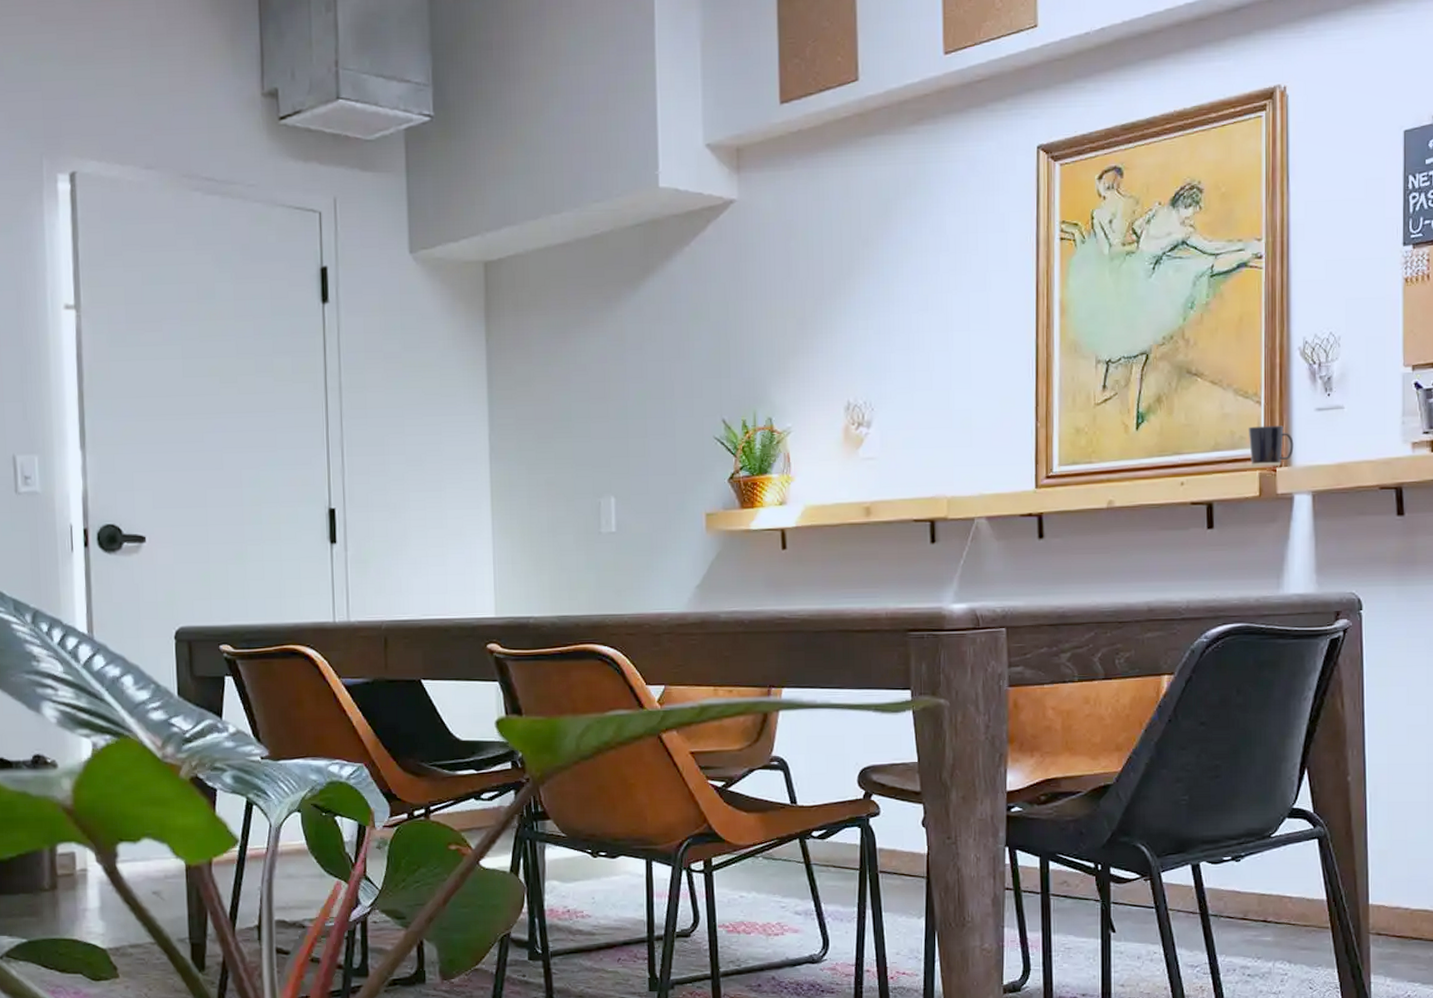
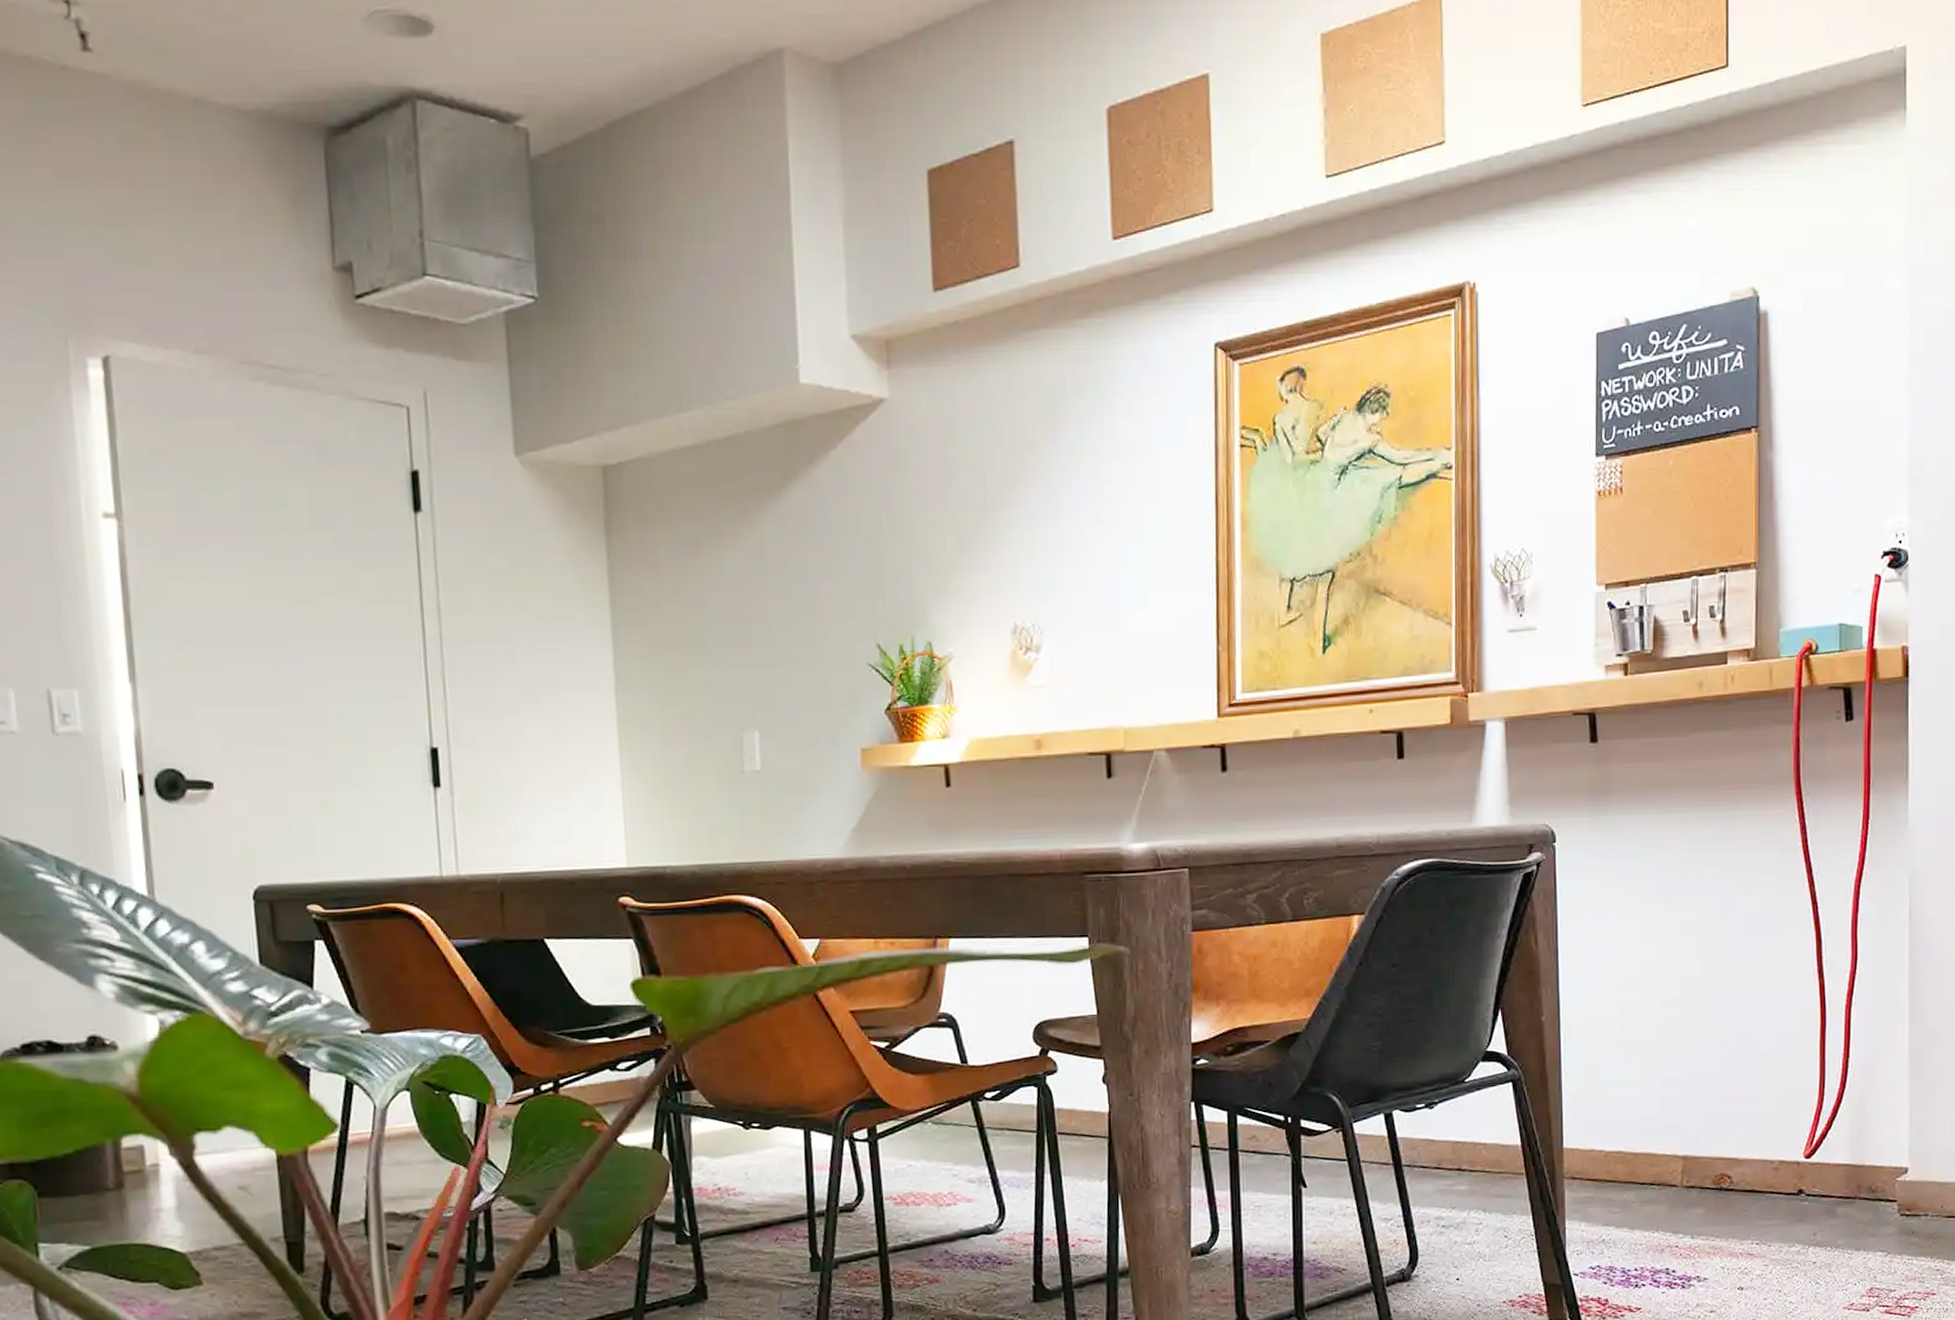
mug: present [1248,426,1294,467] -> none [1438,648,1486,692]

